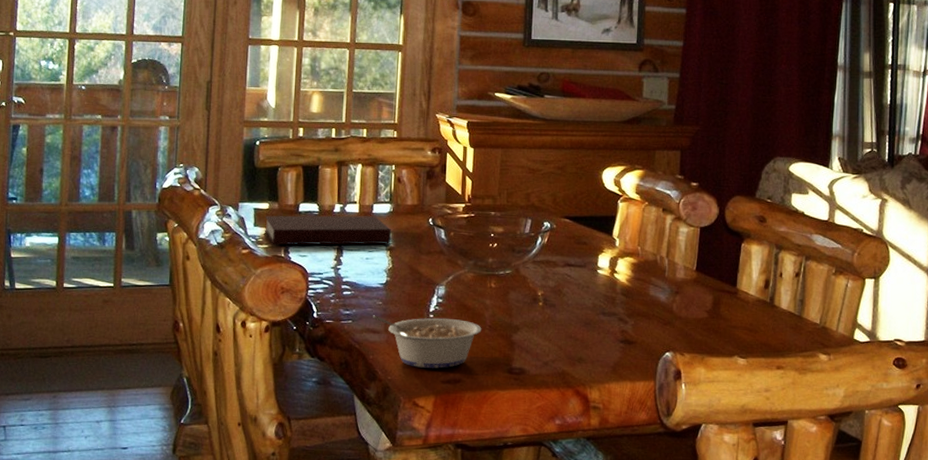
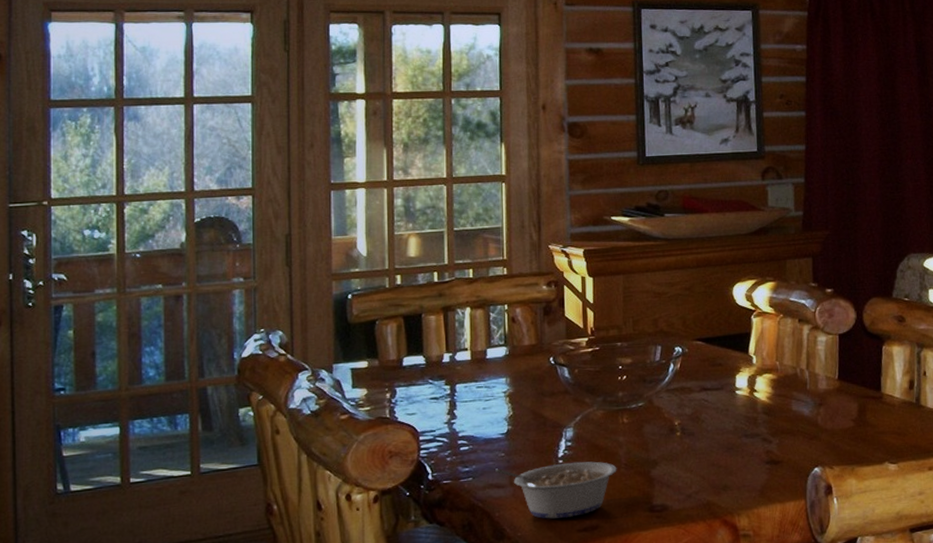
notebook: present [264,215,392,245] -> none [364,362,510,406]

